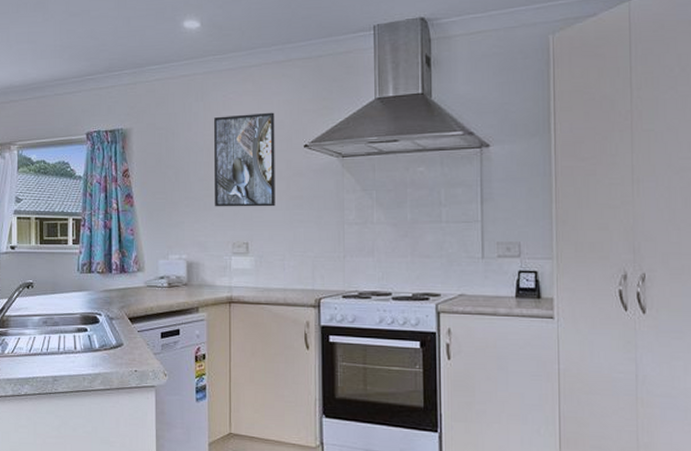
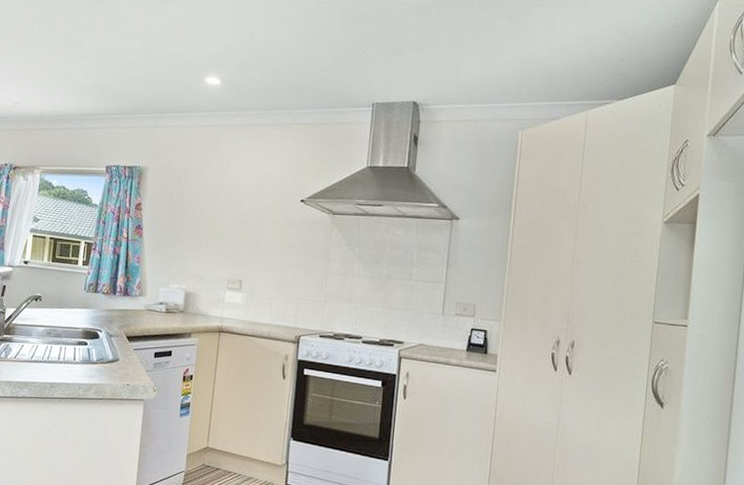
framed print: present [214,112,275,207] -> none [216,165,278,251]

